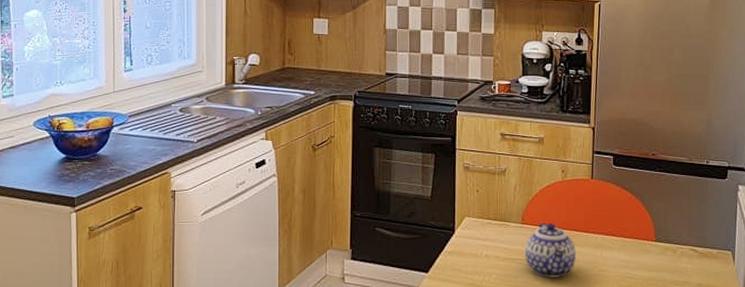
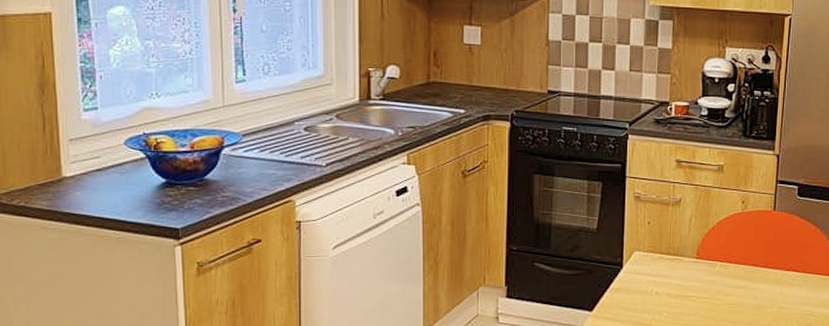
teapot: present [525,222,576,278] -> none [699,256,754,316]

